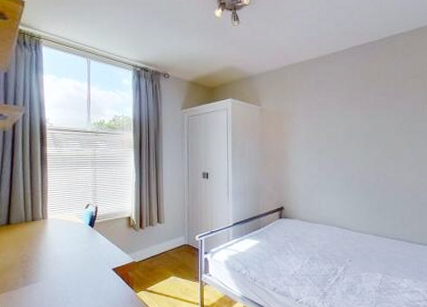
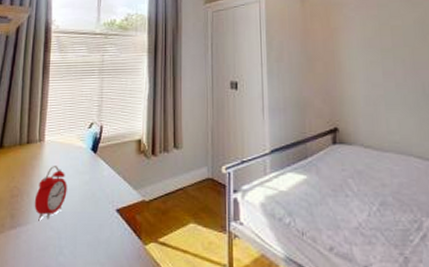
alarm clock: none [42,237,70,278] -> present [34,164,67,220]

